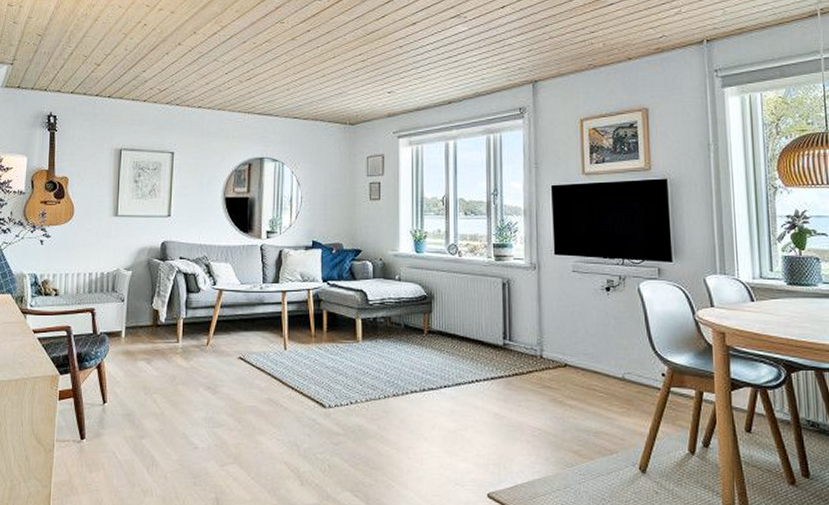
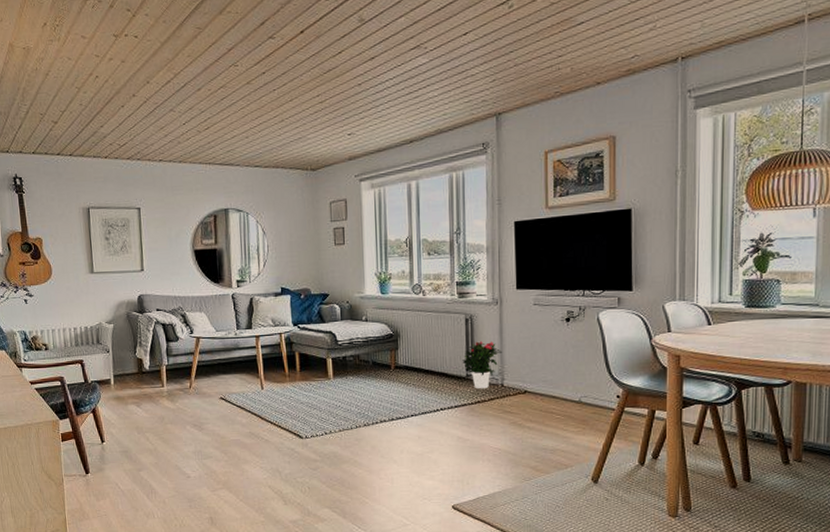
potted flower: none [499,308,542,360] -> present [462,341,503,389]

